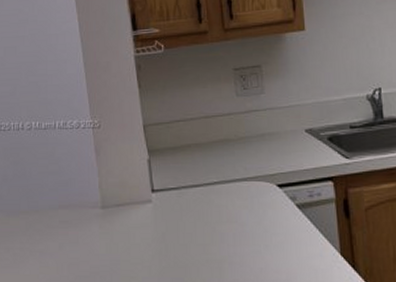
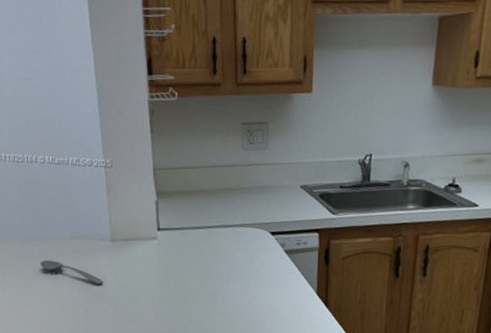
soupspoon: none [27,234,96,259] -> present [40,260,104,285]

